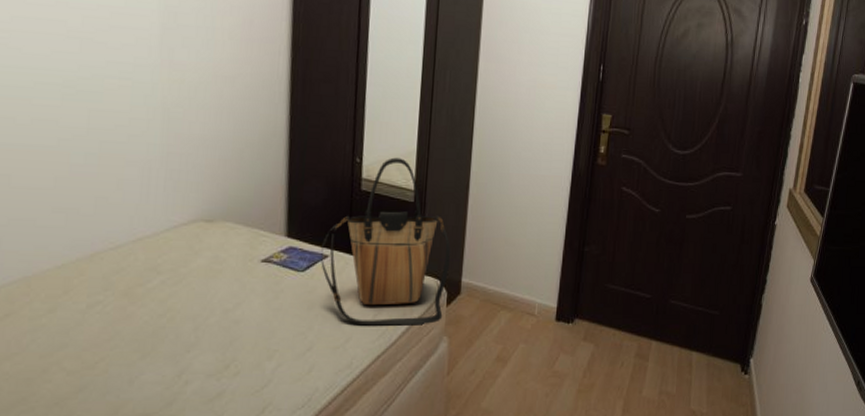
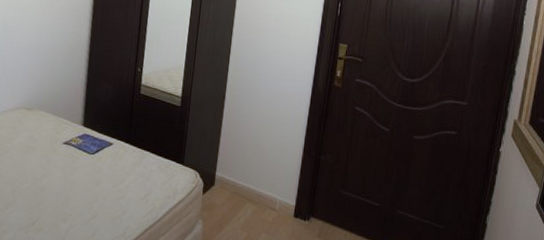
tote bag: present [321,157,451,326] -> none [107,69,208,208]

